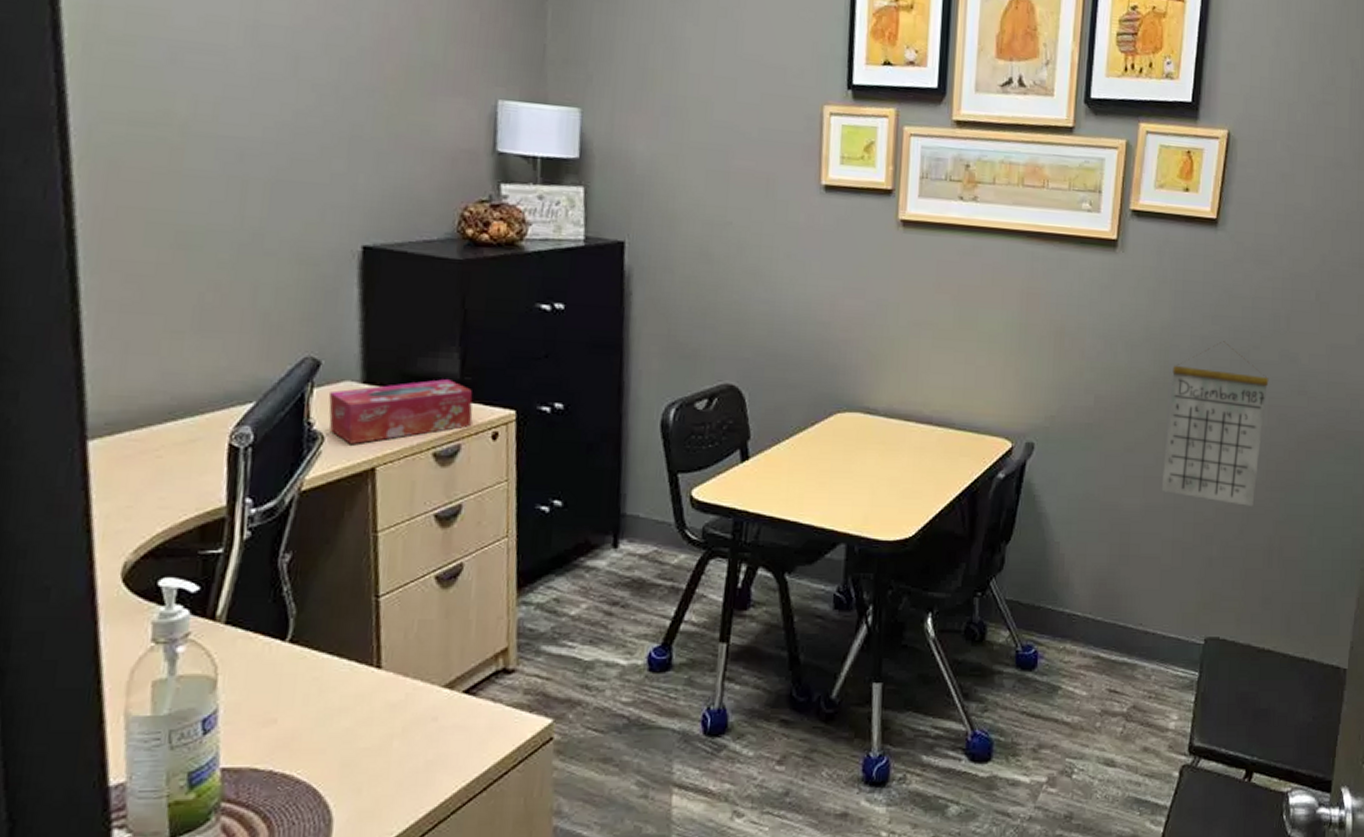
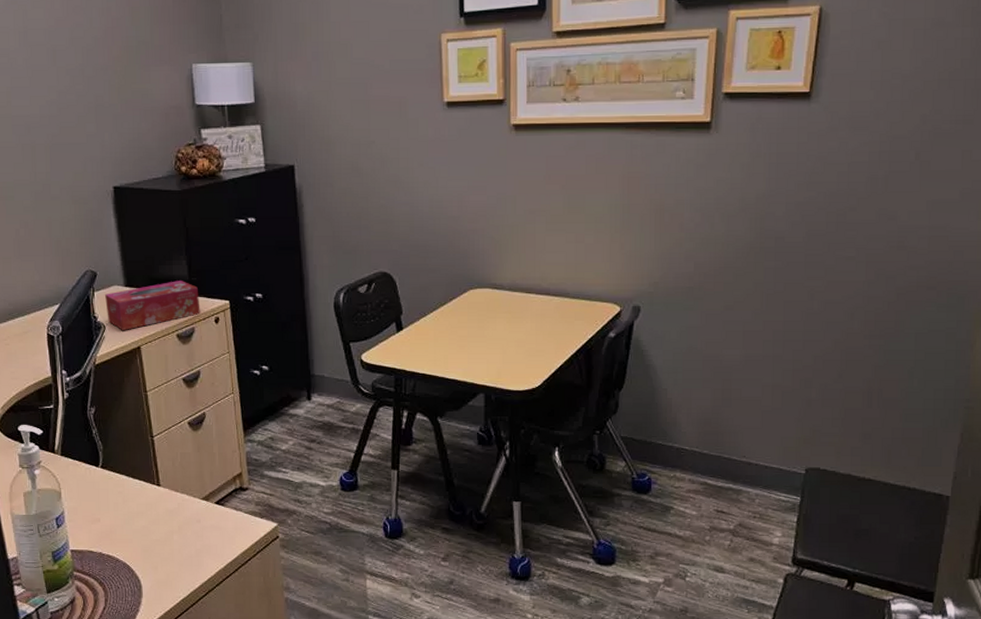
calendar: present [1161,341,1269,506] -> none [760,205,866,353]

